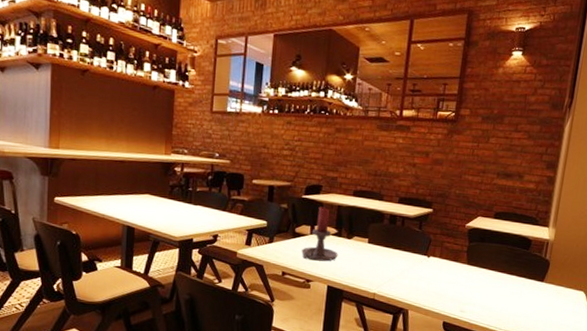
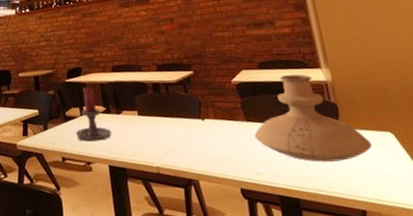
vase: none [470,228,565,310] -> present [254,74,372,162]

